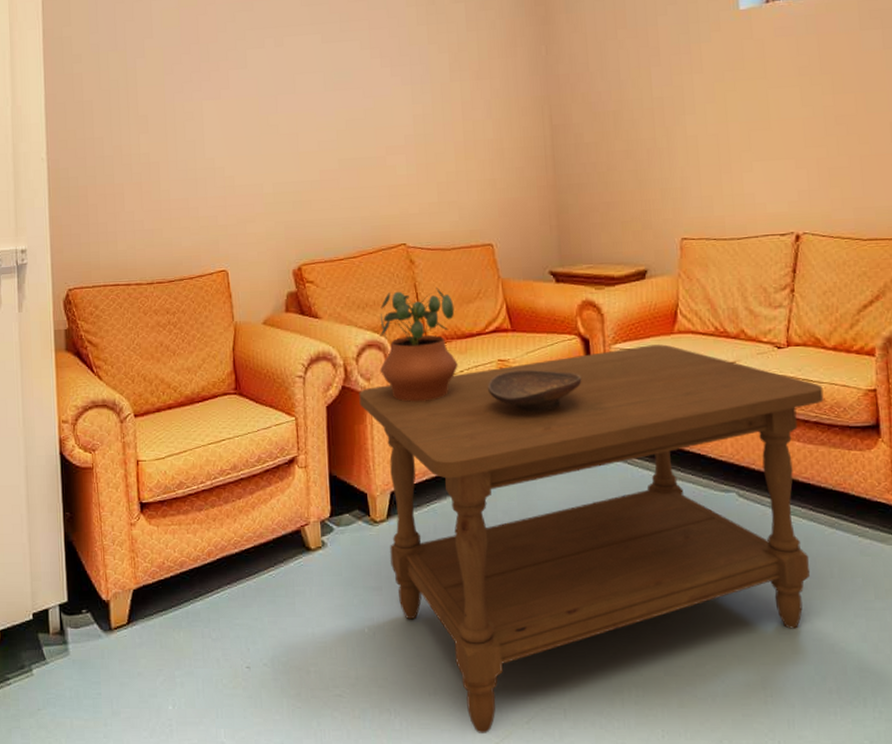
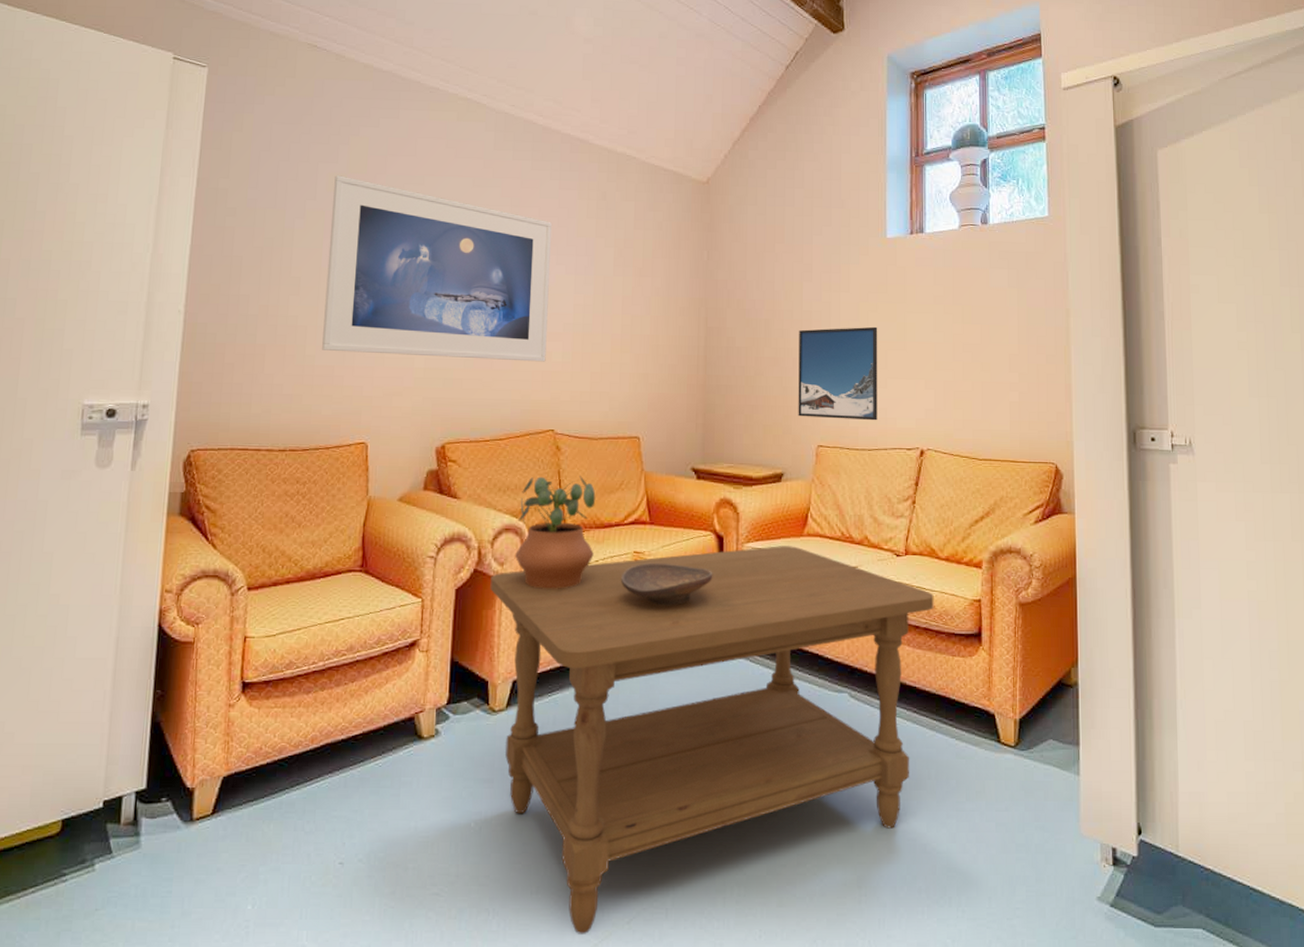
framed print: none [168,11,391,184] -> present [322,175,551,362]
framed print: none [651,107,745,210] -> present [798,326,878,421]

